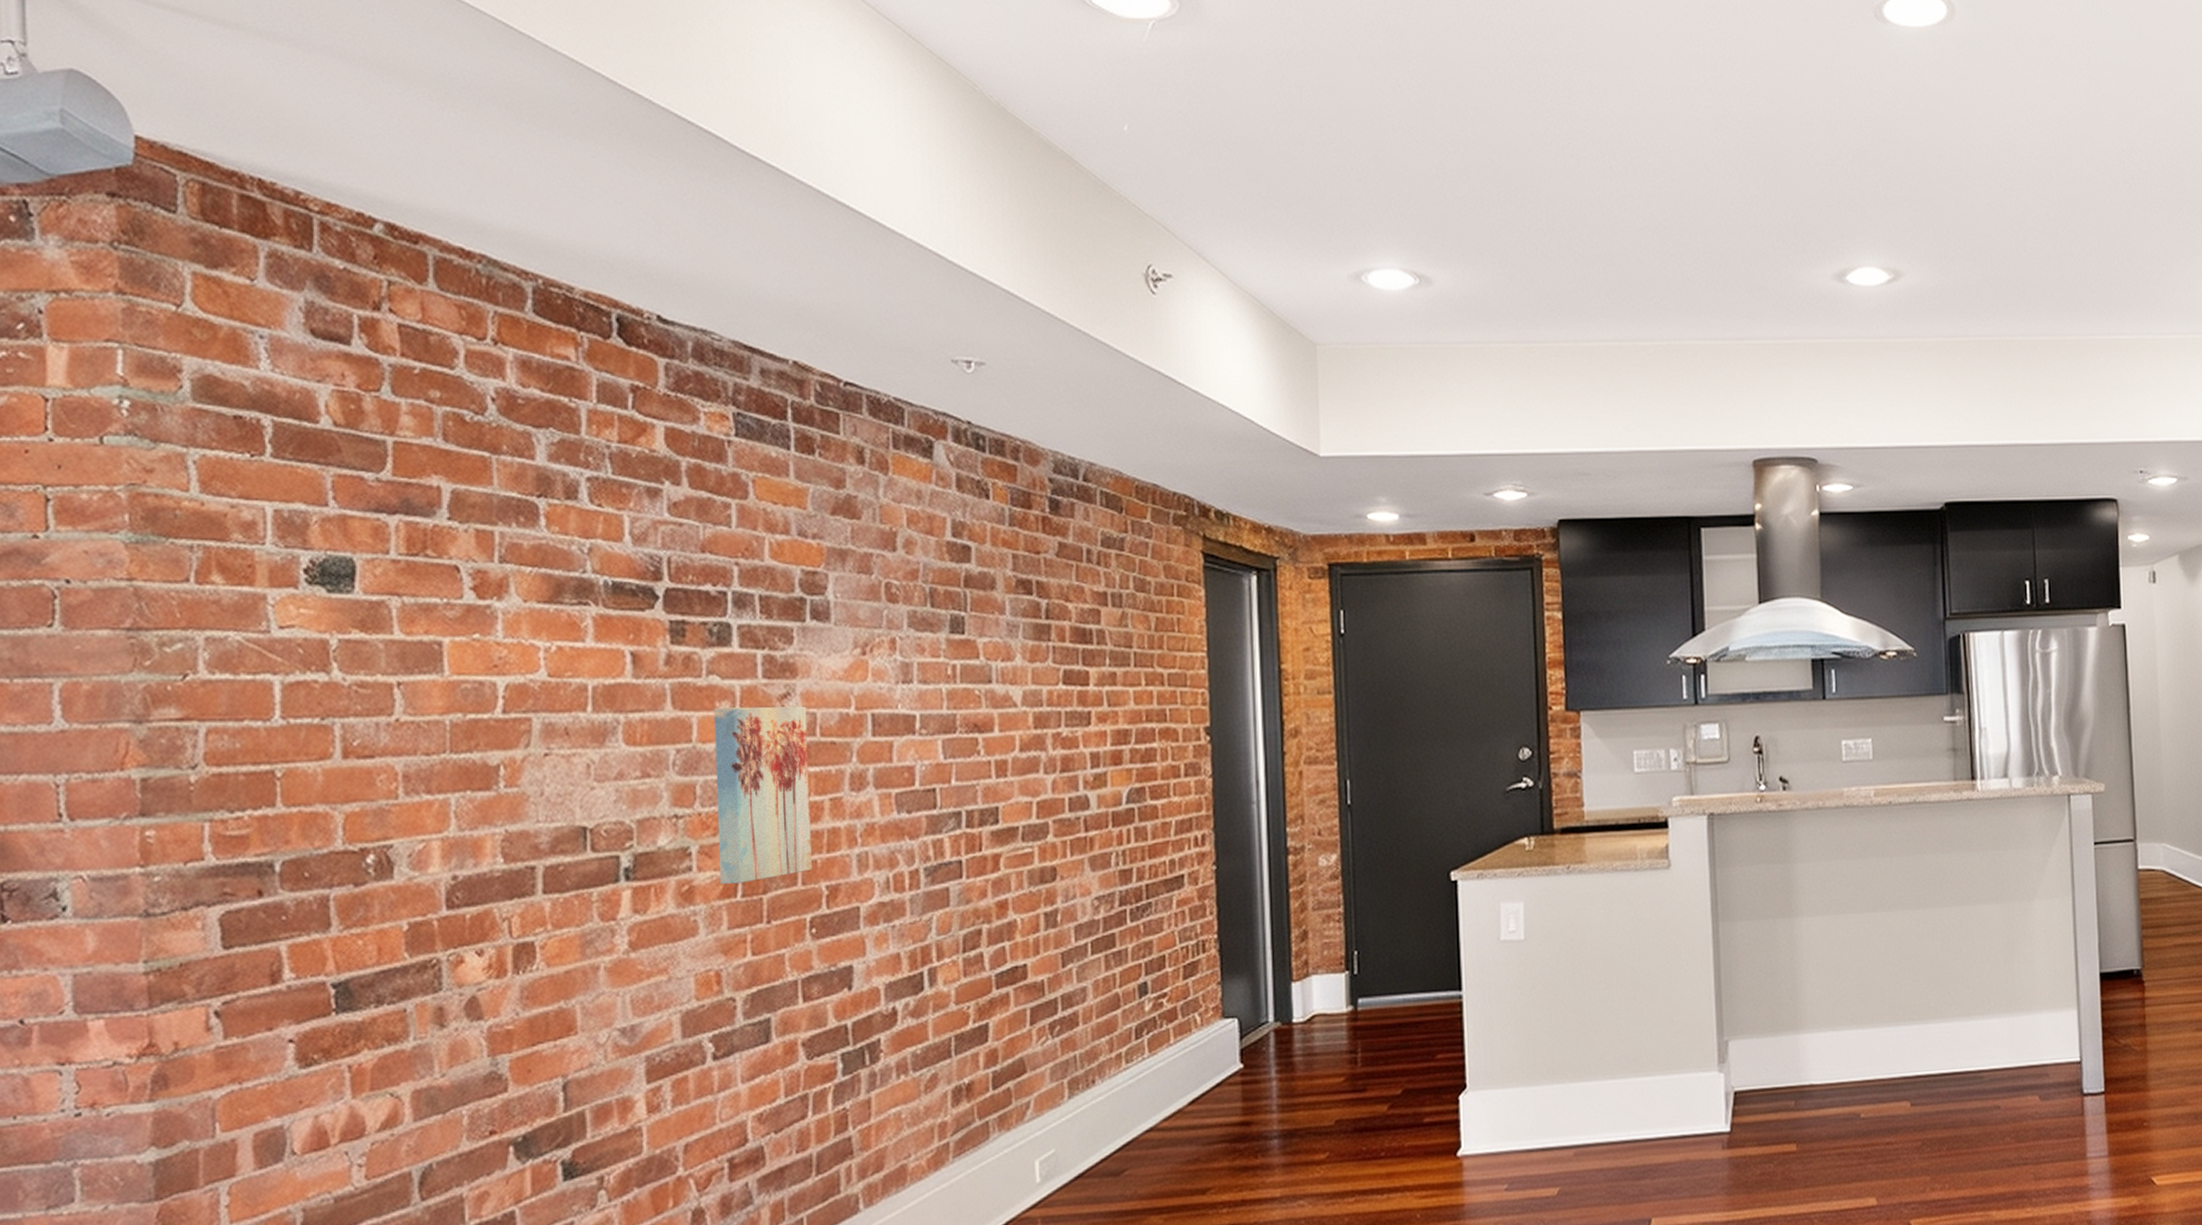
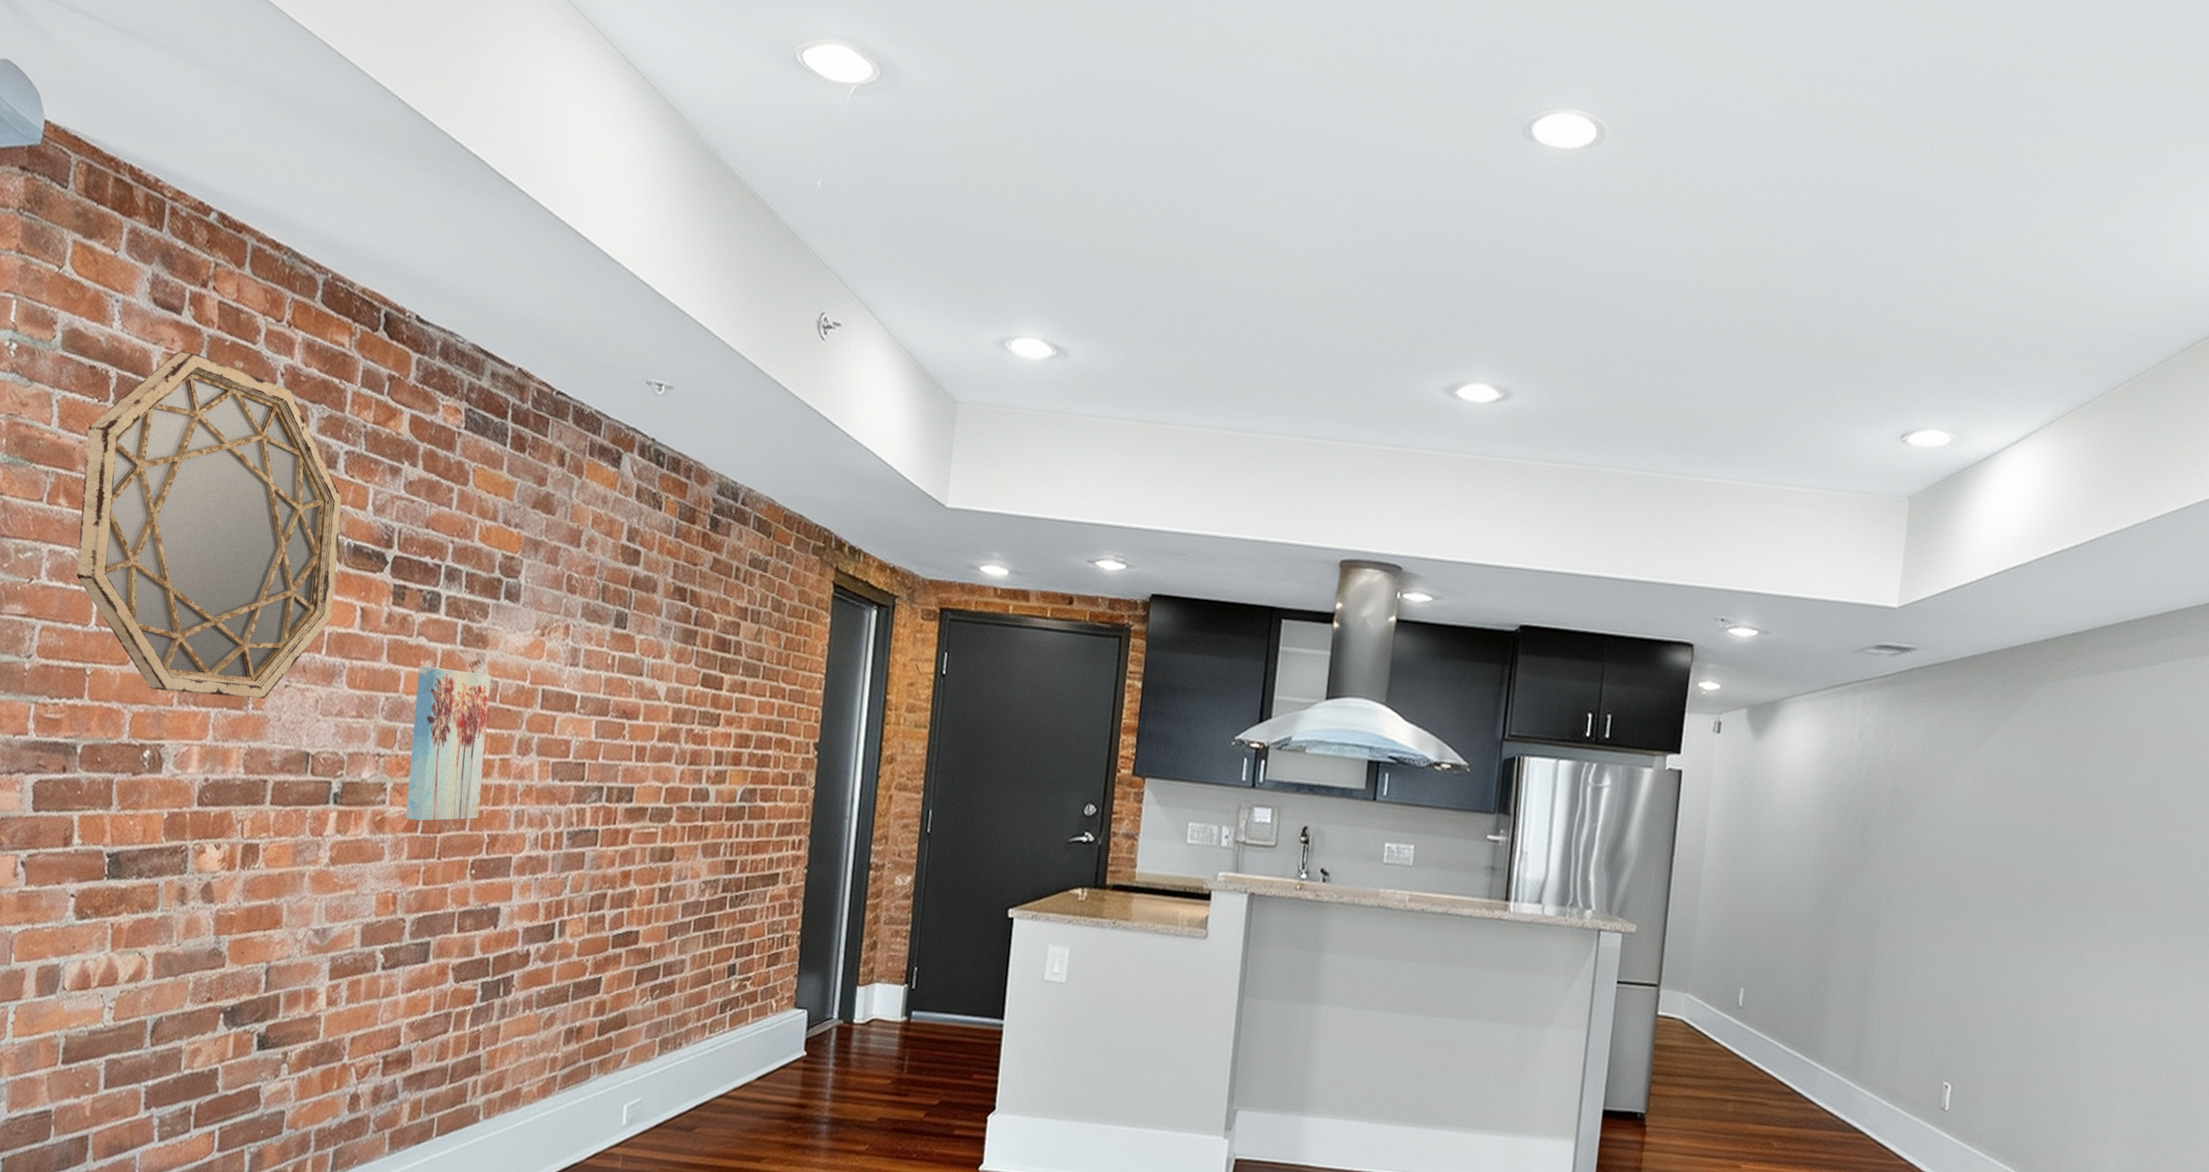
home mirror: none [241,387,595,783] -> present [76,351,342,699]

